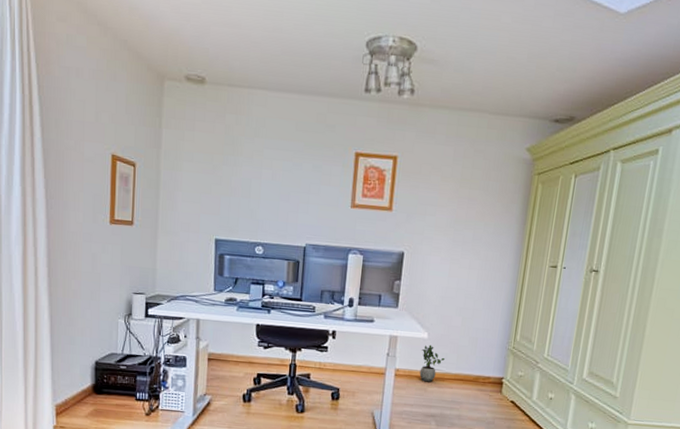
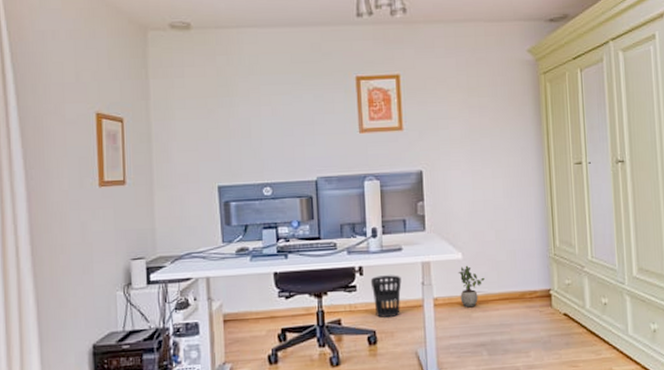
wastebasket: none [341,341,369,380] -> present [370,275,402,318]

